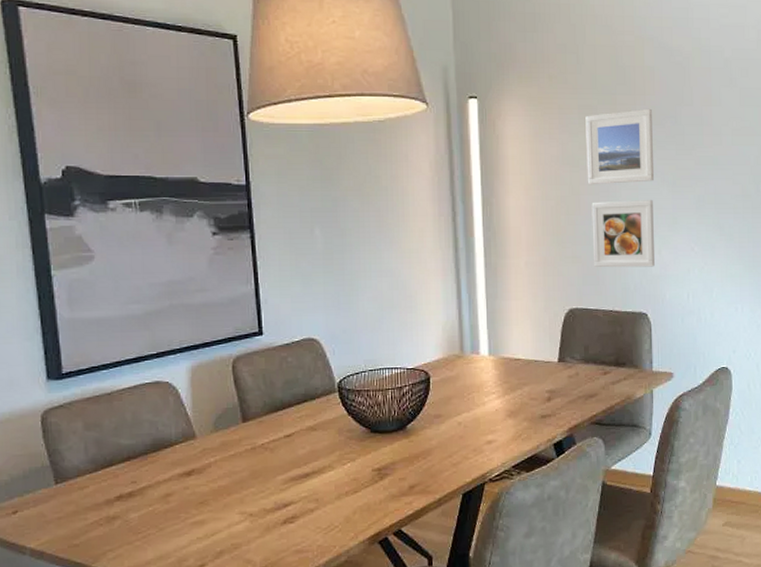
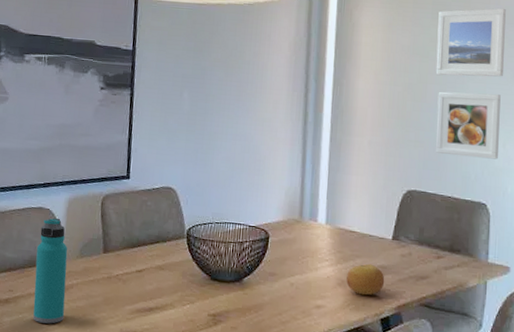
water bottle: none [158,391,205,512] -> present [33,217,68,324]
fruit: none [516,390,555,423] -> present [346,263,385,296]

